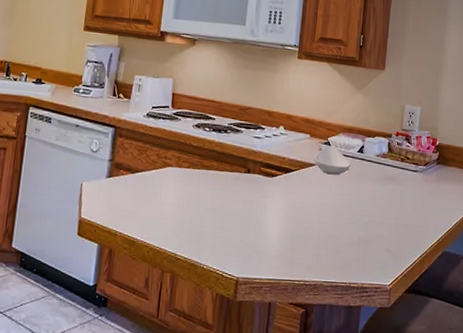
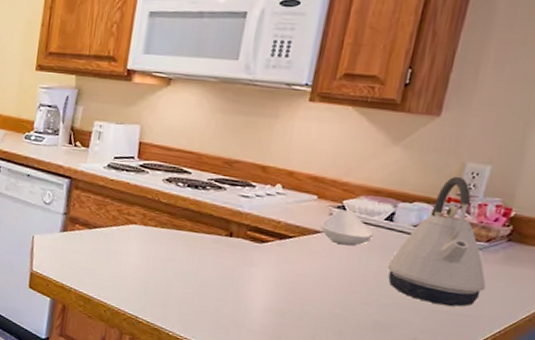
kettle: none [363,115,428,220] -> present [387,176,486,307]

